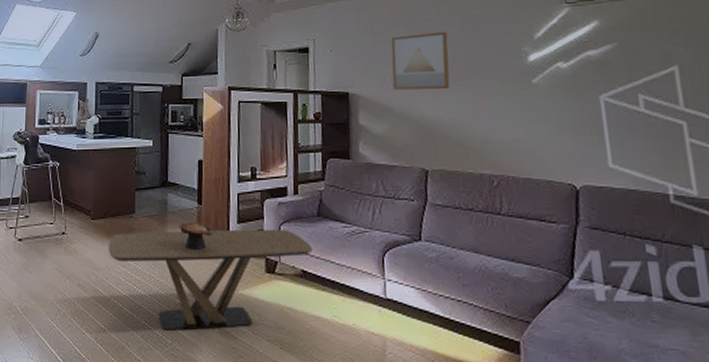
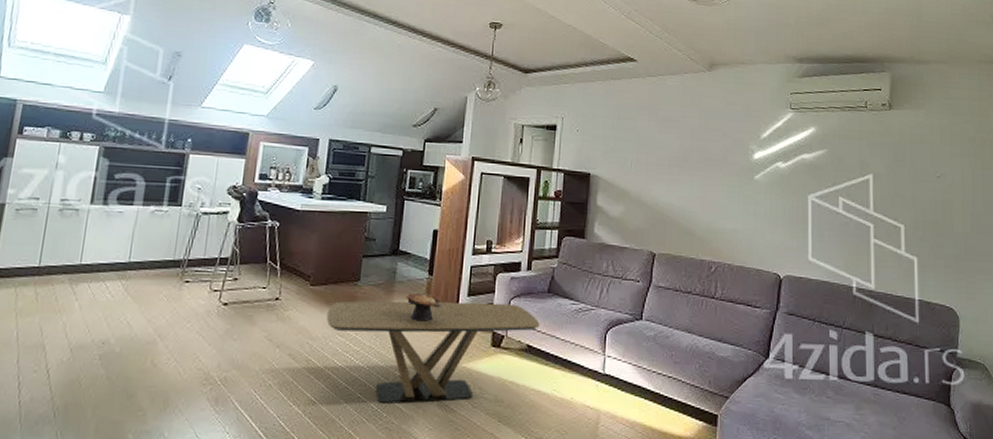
wall art: present [391,32,450,90] -> none [632,123,687,179]

